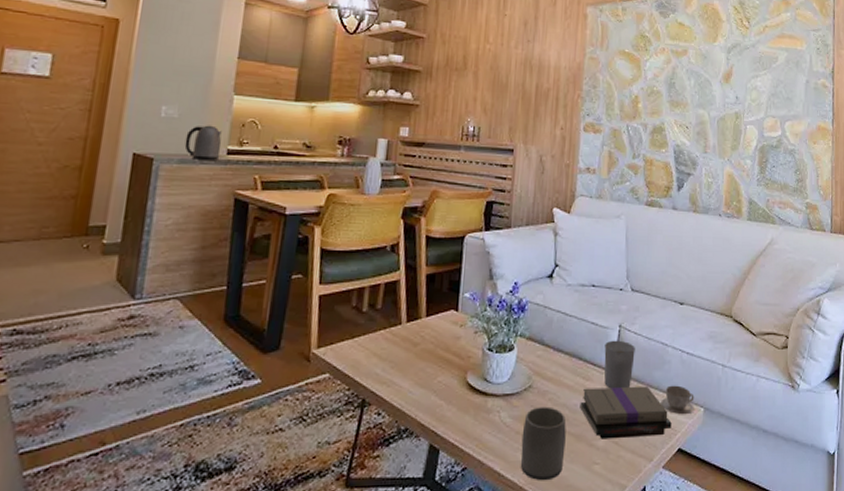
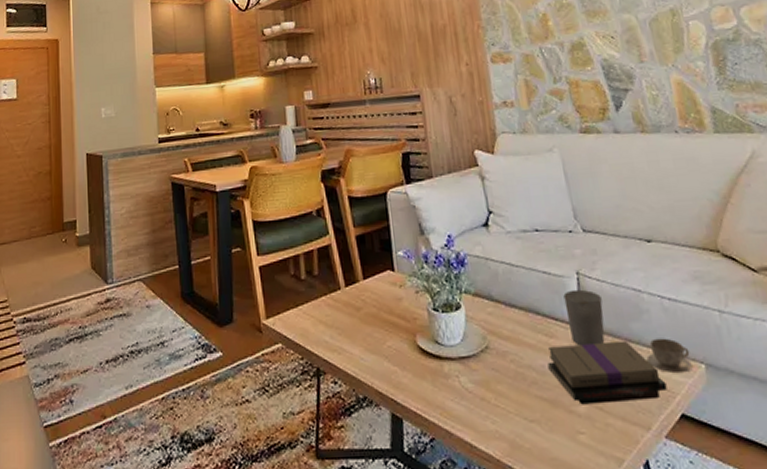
kettle: present [184,125,222,160] -> none [124,118,154,152]
mug: present [520,406,567,481] -> none [487,369,542,453]

